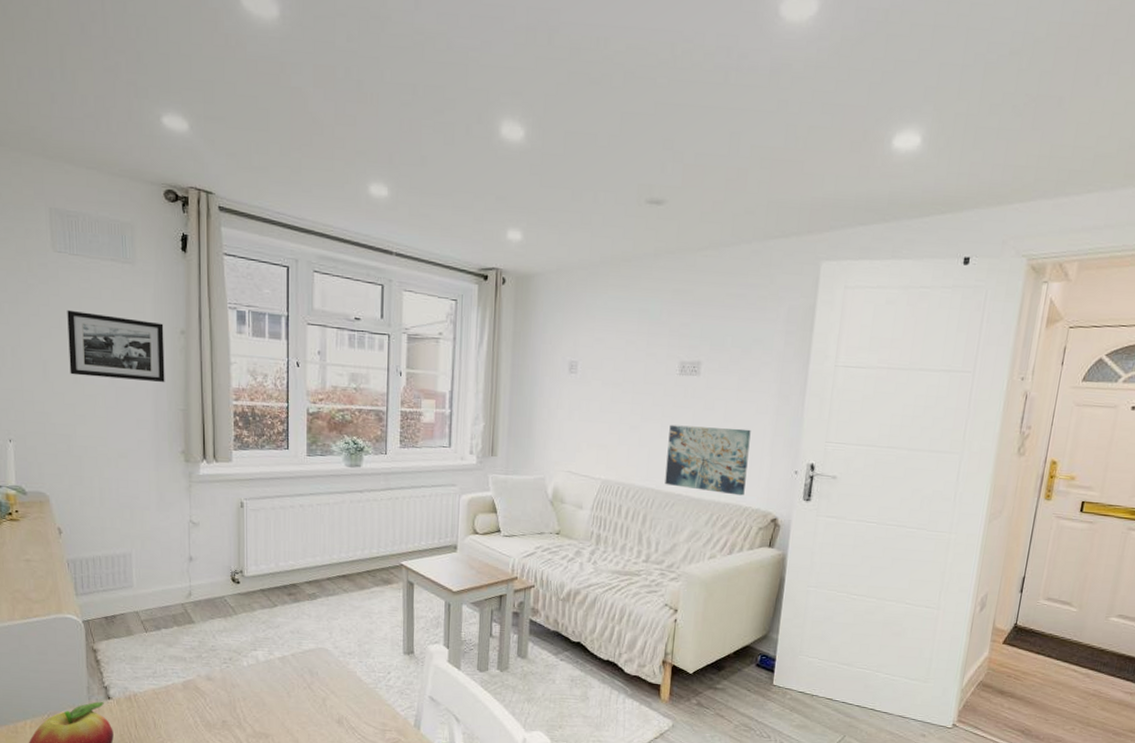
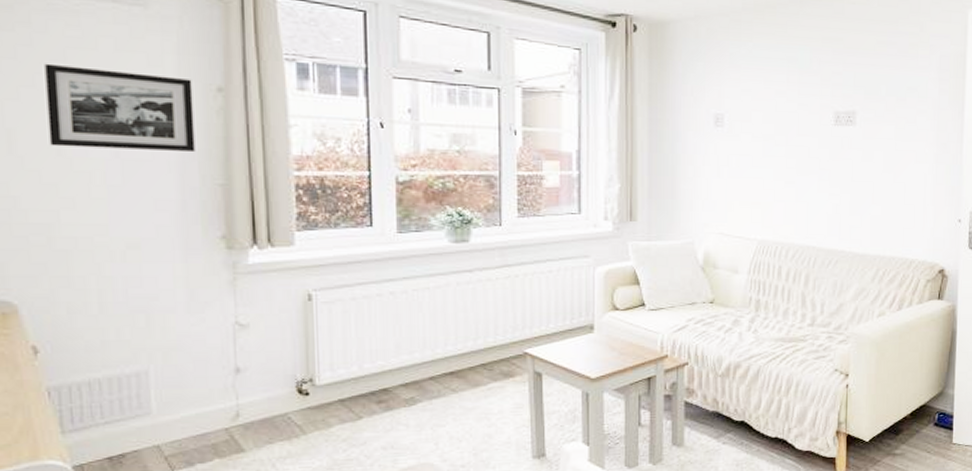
wall art: present [665,424,751,496] -> none [826,178,912,248]

